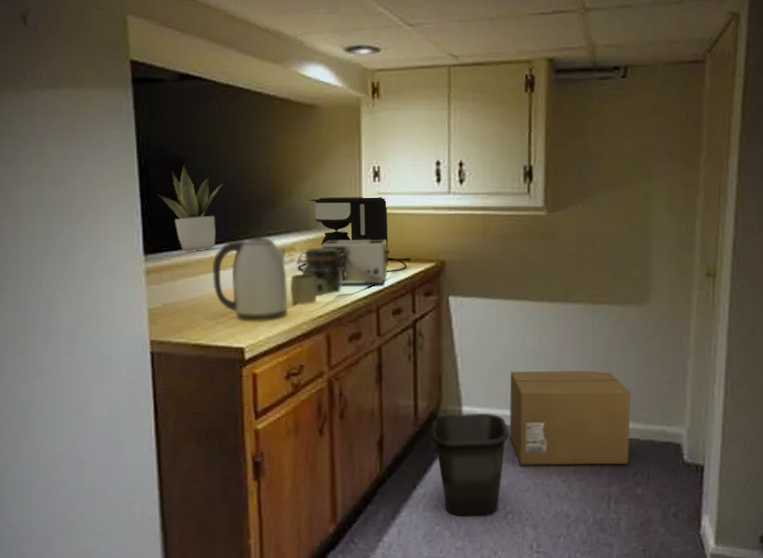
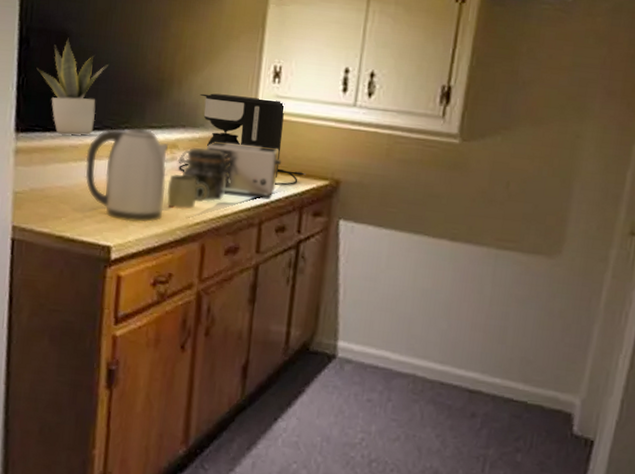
waste bin: present [430,413,509,517] -> none [300,347,386,460]
box: present [509,370,631,465] -> none [385,310,526,427]

